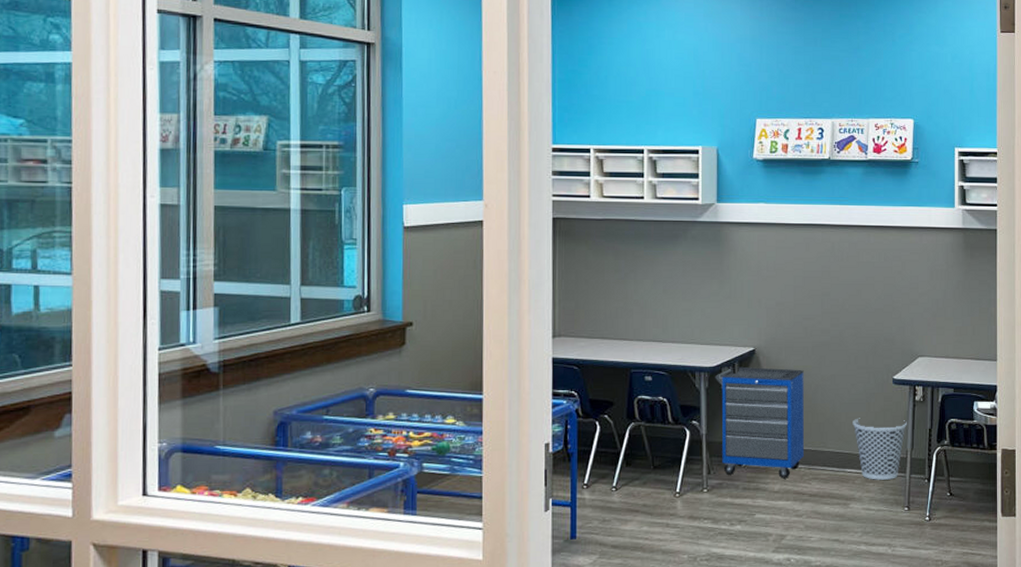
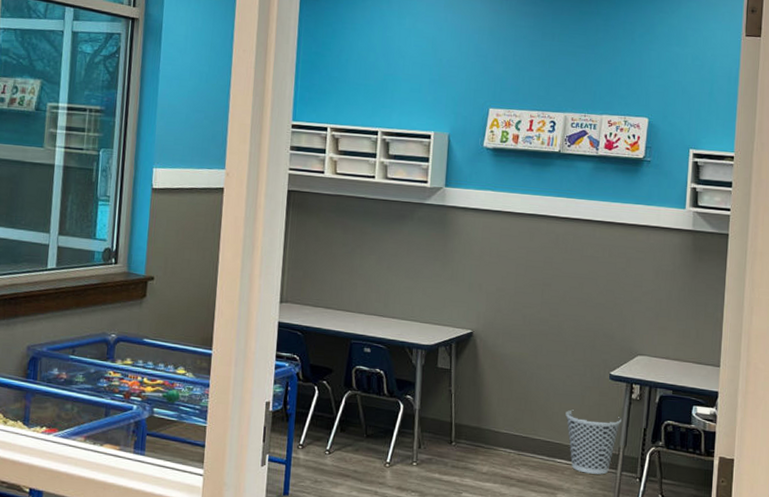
cabinet: present [714,366,804,479] -> none [431,347,520,462]

